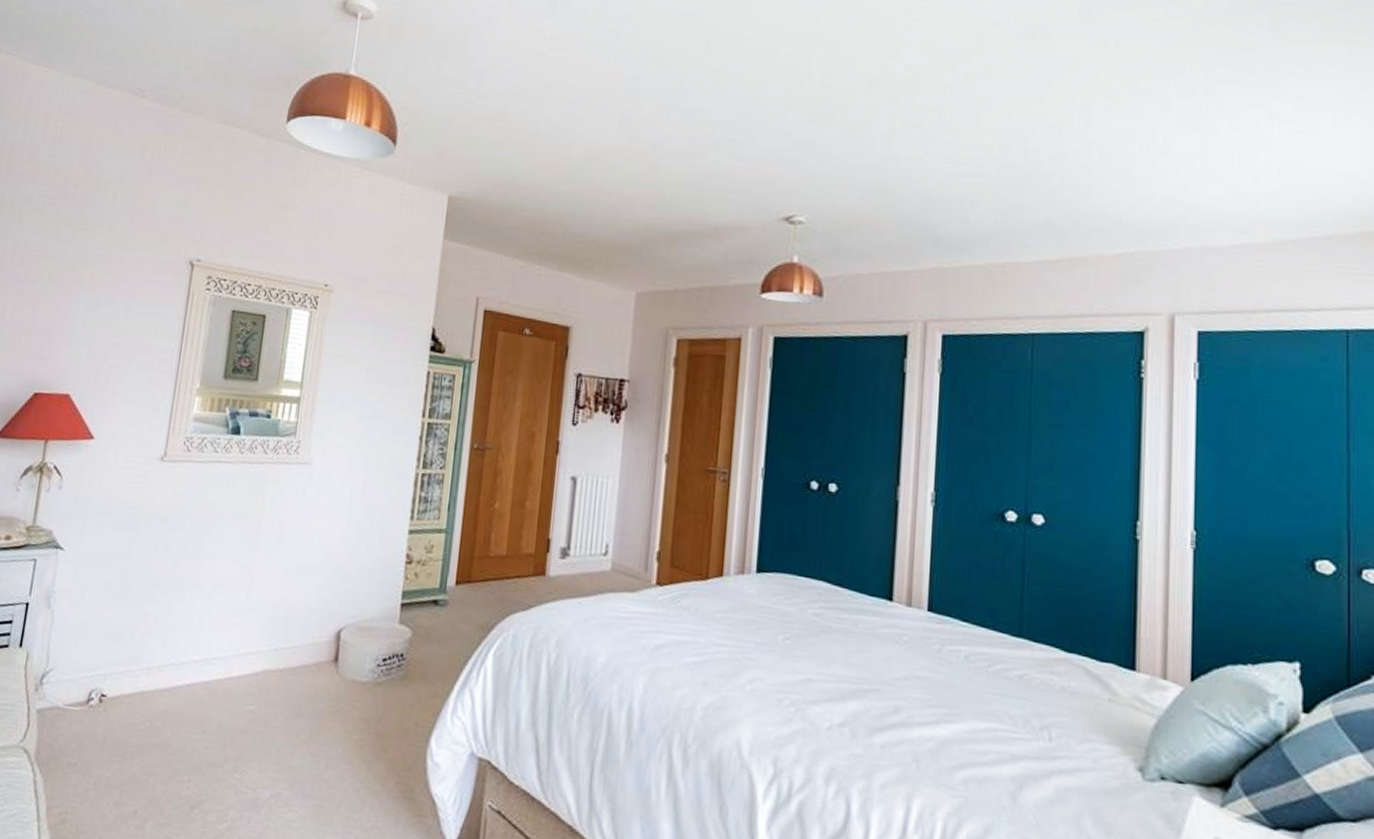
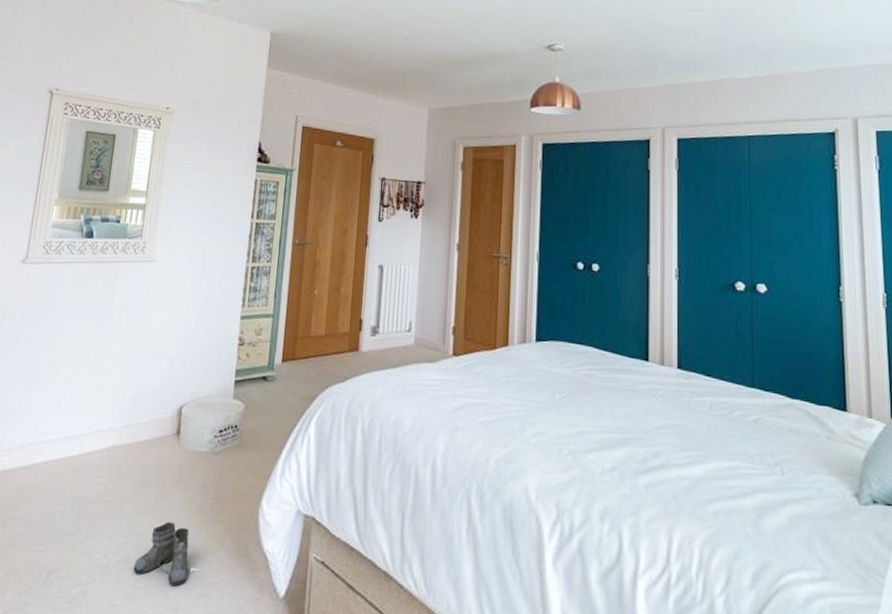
boots: none [285,757,349,829] -> present [133,521,191,587]

